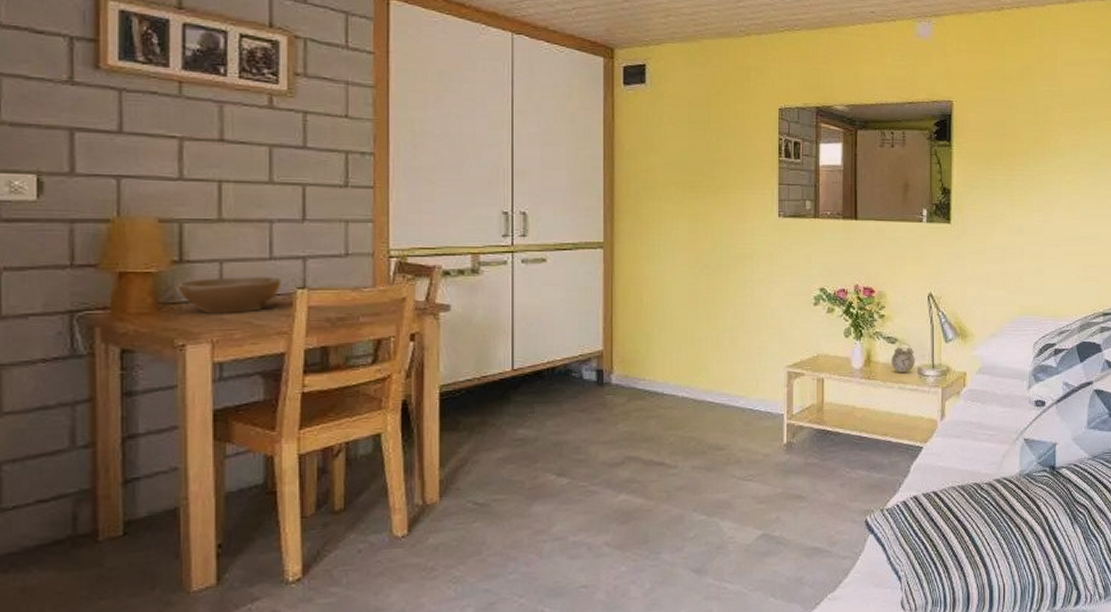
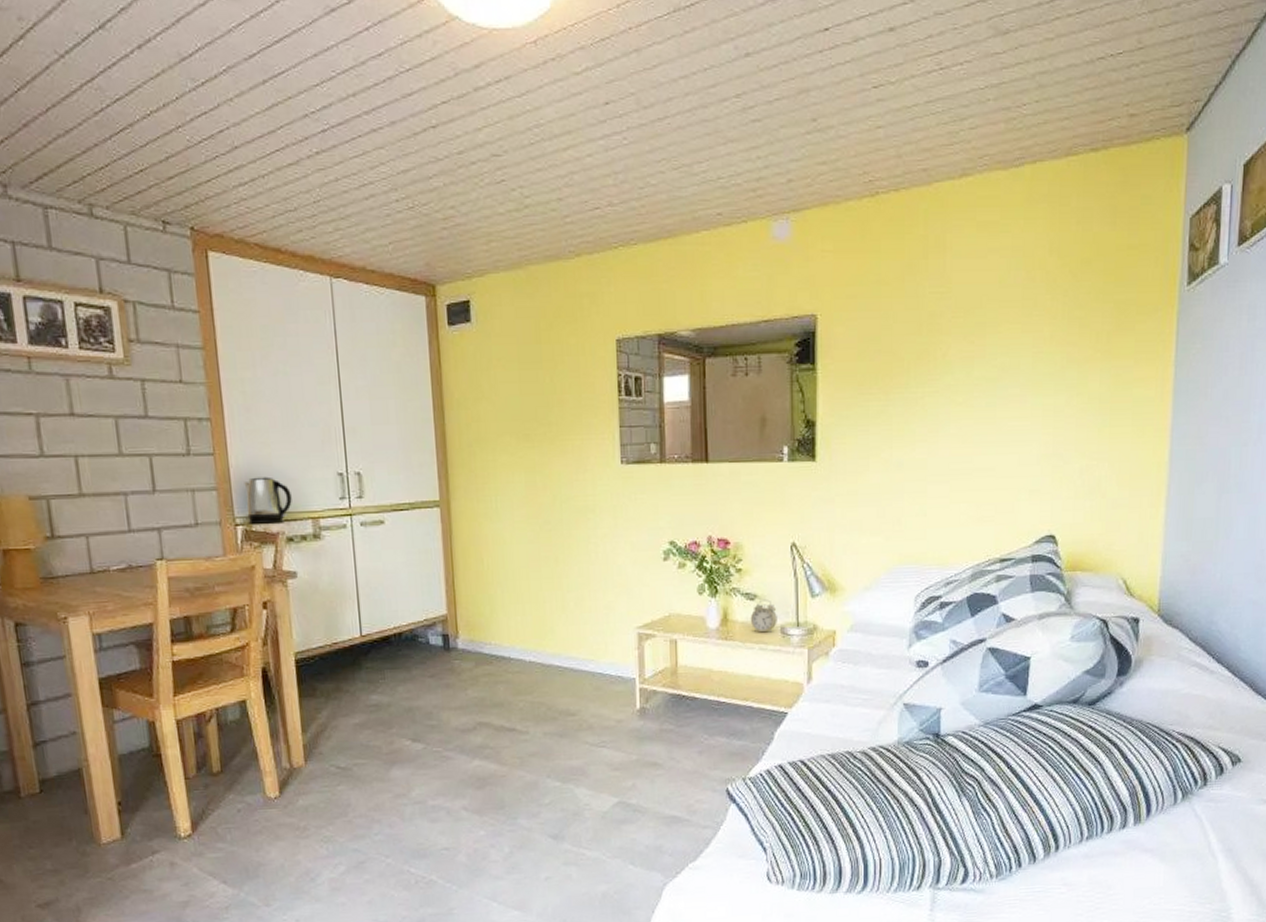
bowl: present [178,276,282,313] -> none [53,549,143,587]
kettle: none [403,211,452,258] -> present [244,476,292,526]

